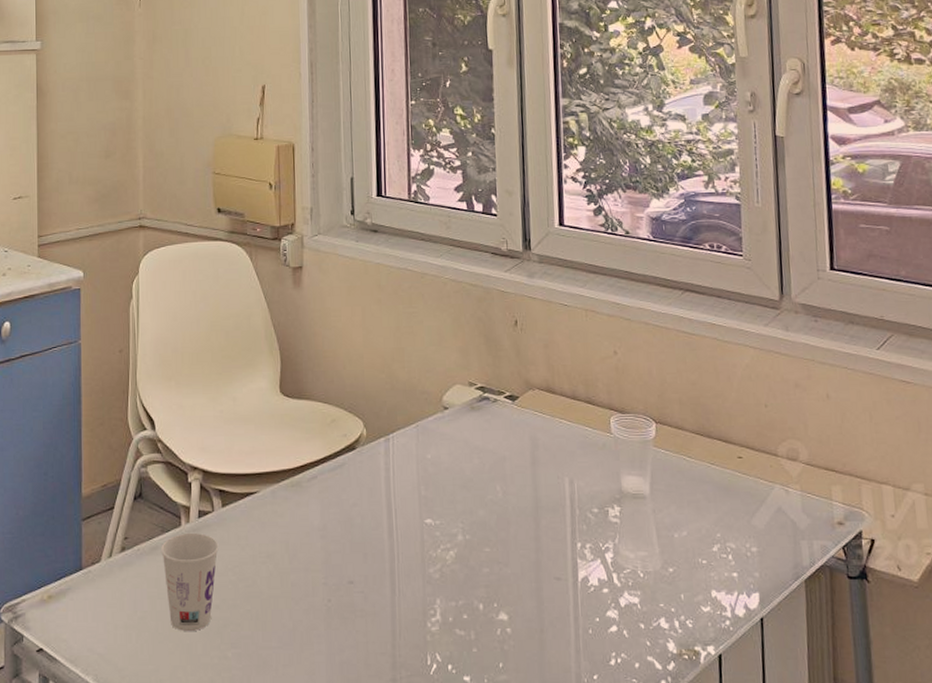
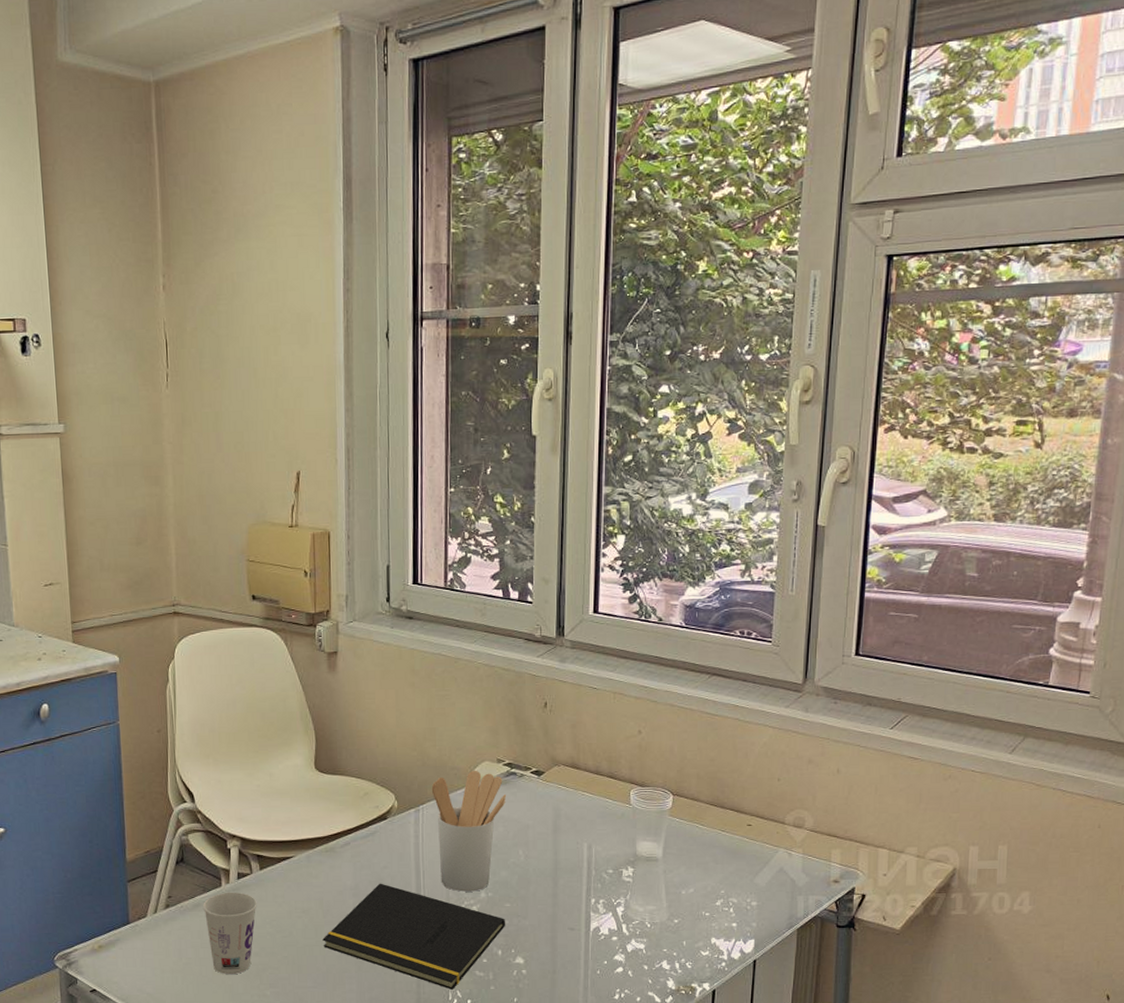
notepad: none [288,523,487,652] -> present [322,883,506,990]
utensil holder: none [401,394,481,534] -> present [431,770,507,892]

